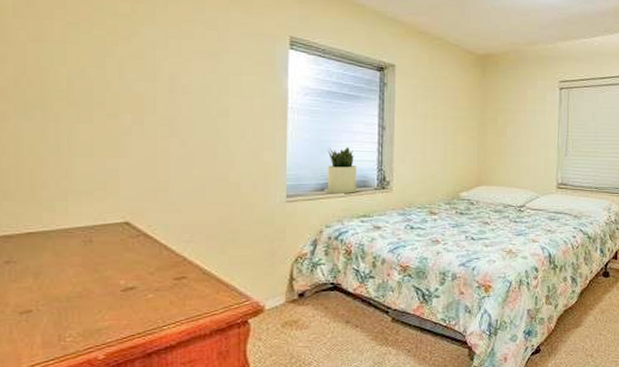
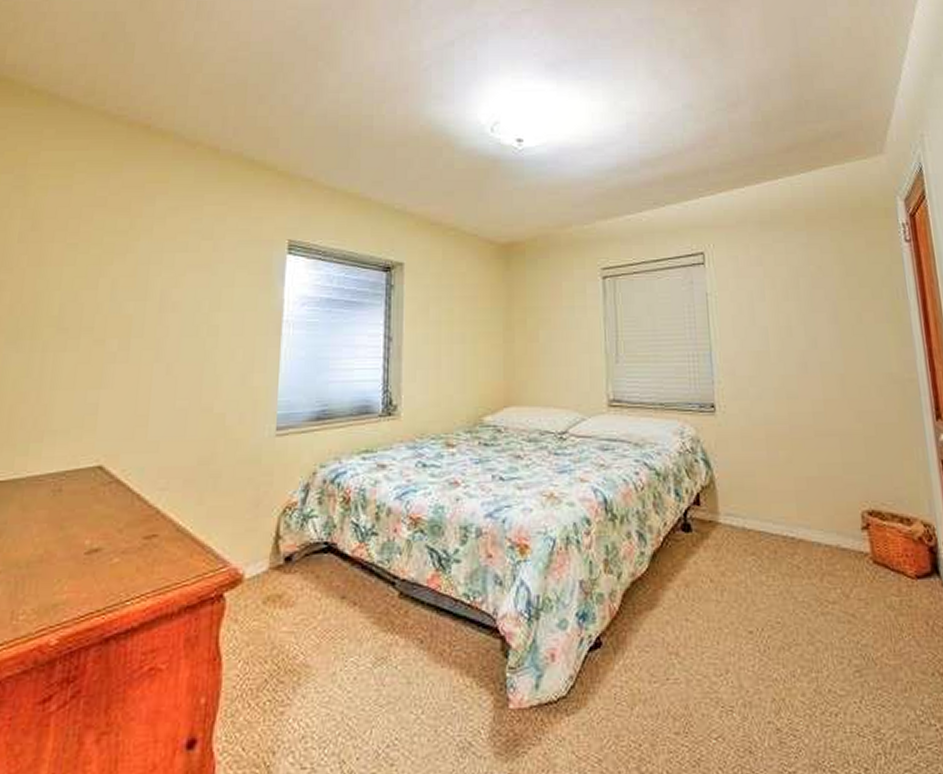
planter: present [324,146,359,195] -> none [319,364,361,425]

